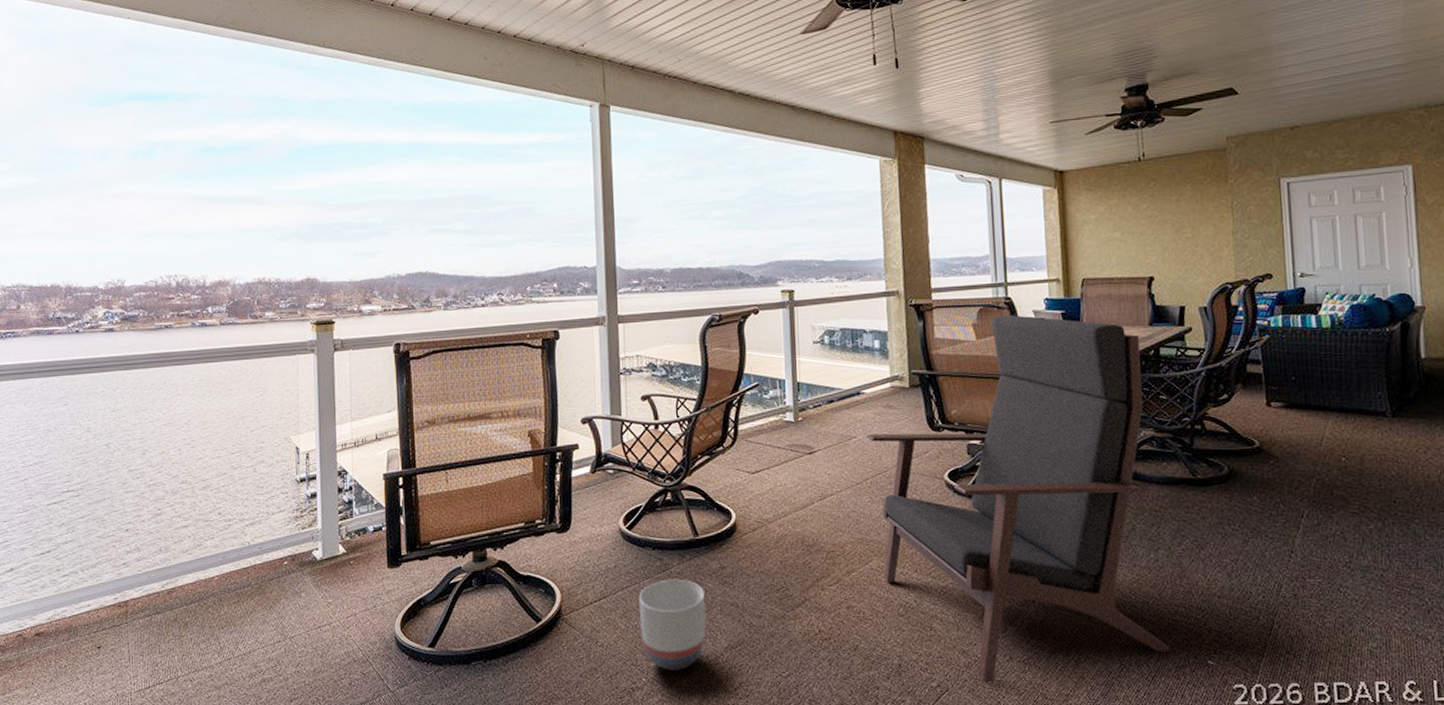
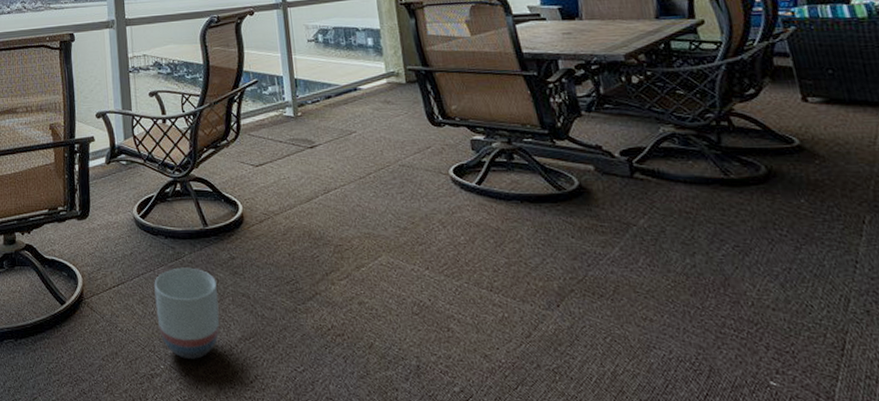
lounge chair: present [866,315,1170,683] -> none [366,11,722,391]

